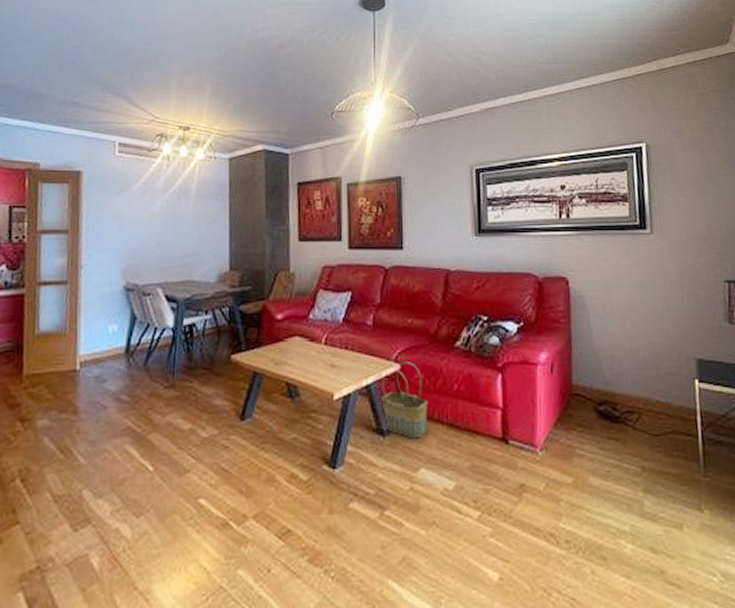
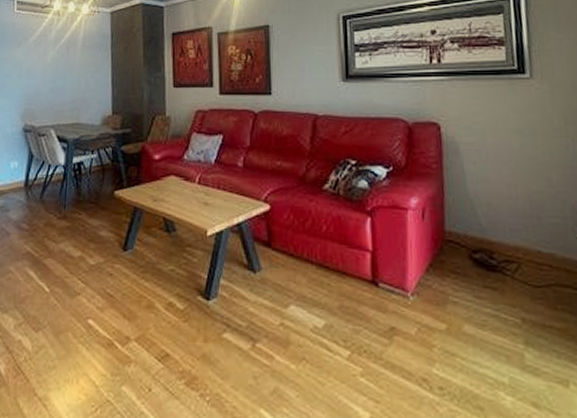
basket: present [380,362,428,439] -> none [251,202,298,277]

